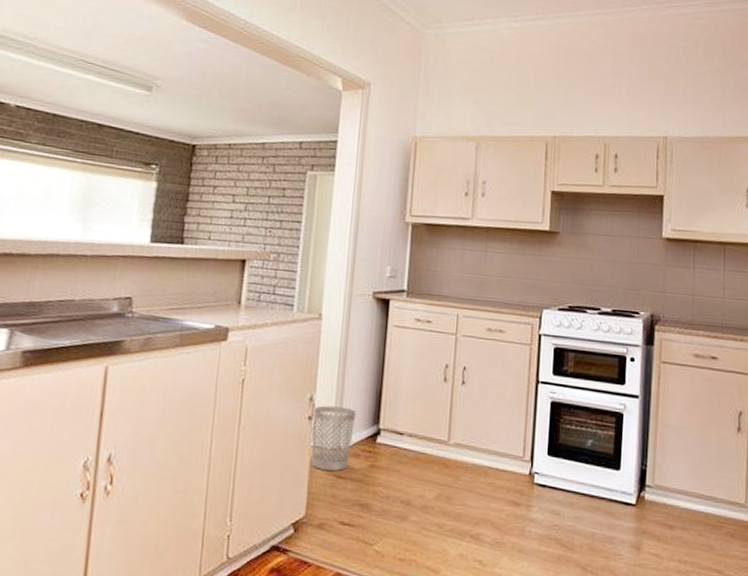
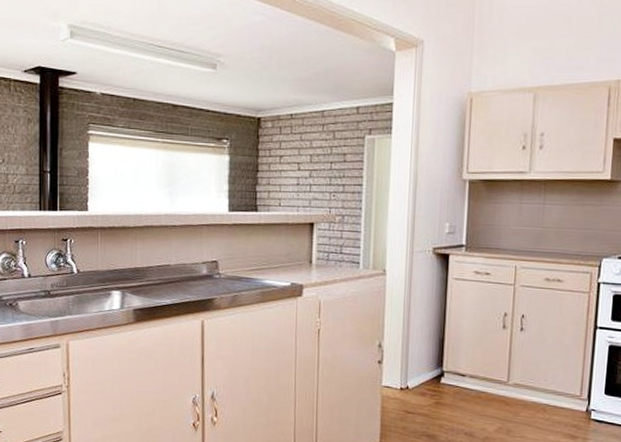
wastebasket: present [311,405,357,471] -> none [381,351,422,407]

